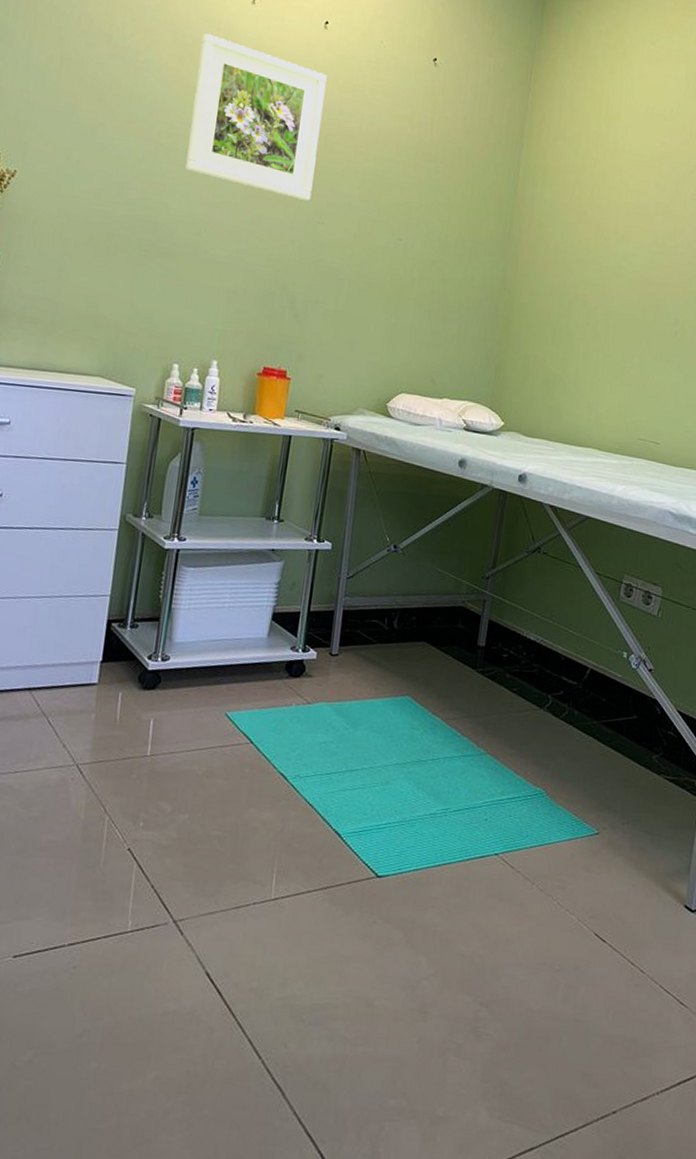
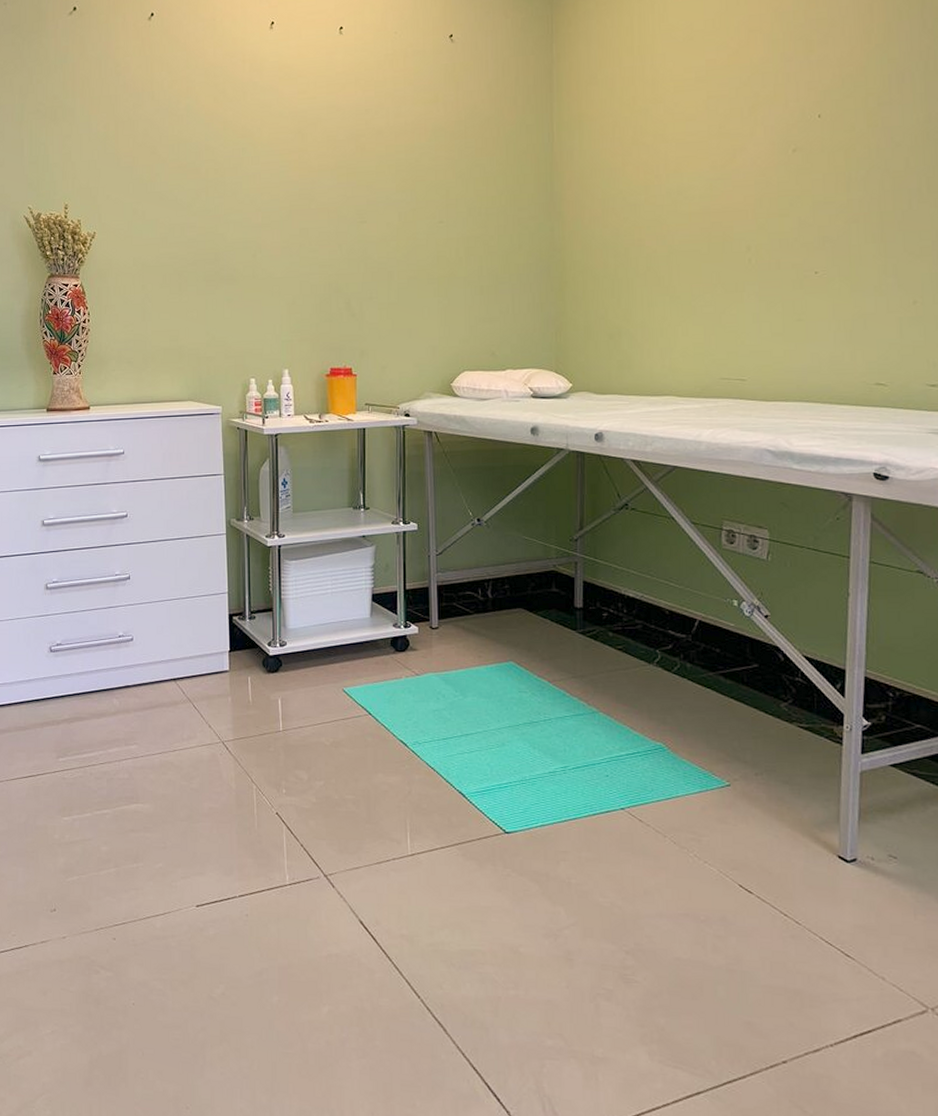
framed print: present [185,33,327,201] -> none [231,68,351,204]

